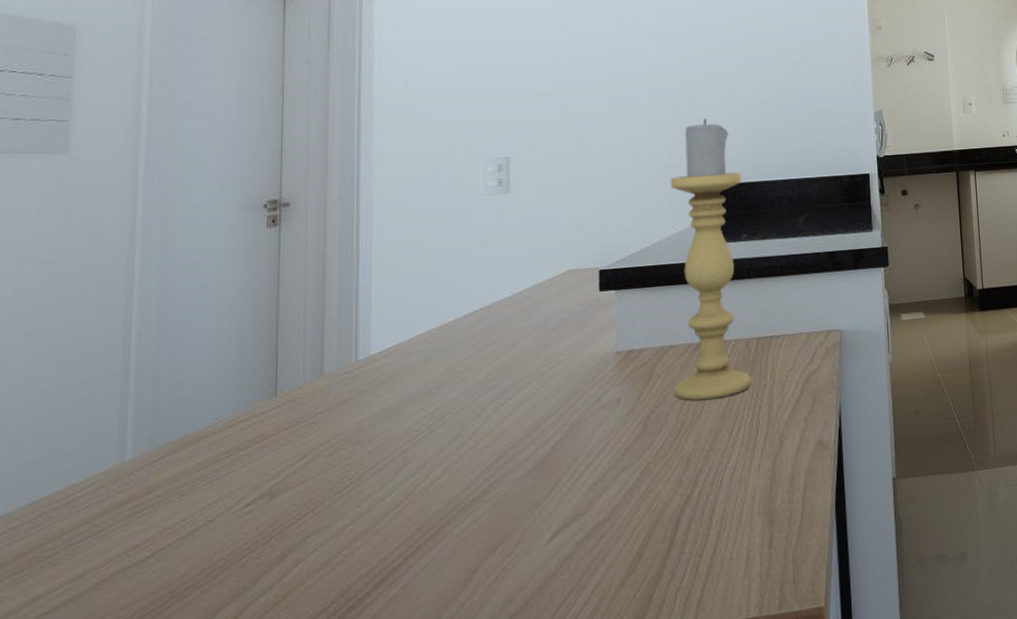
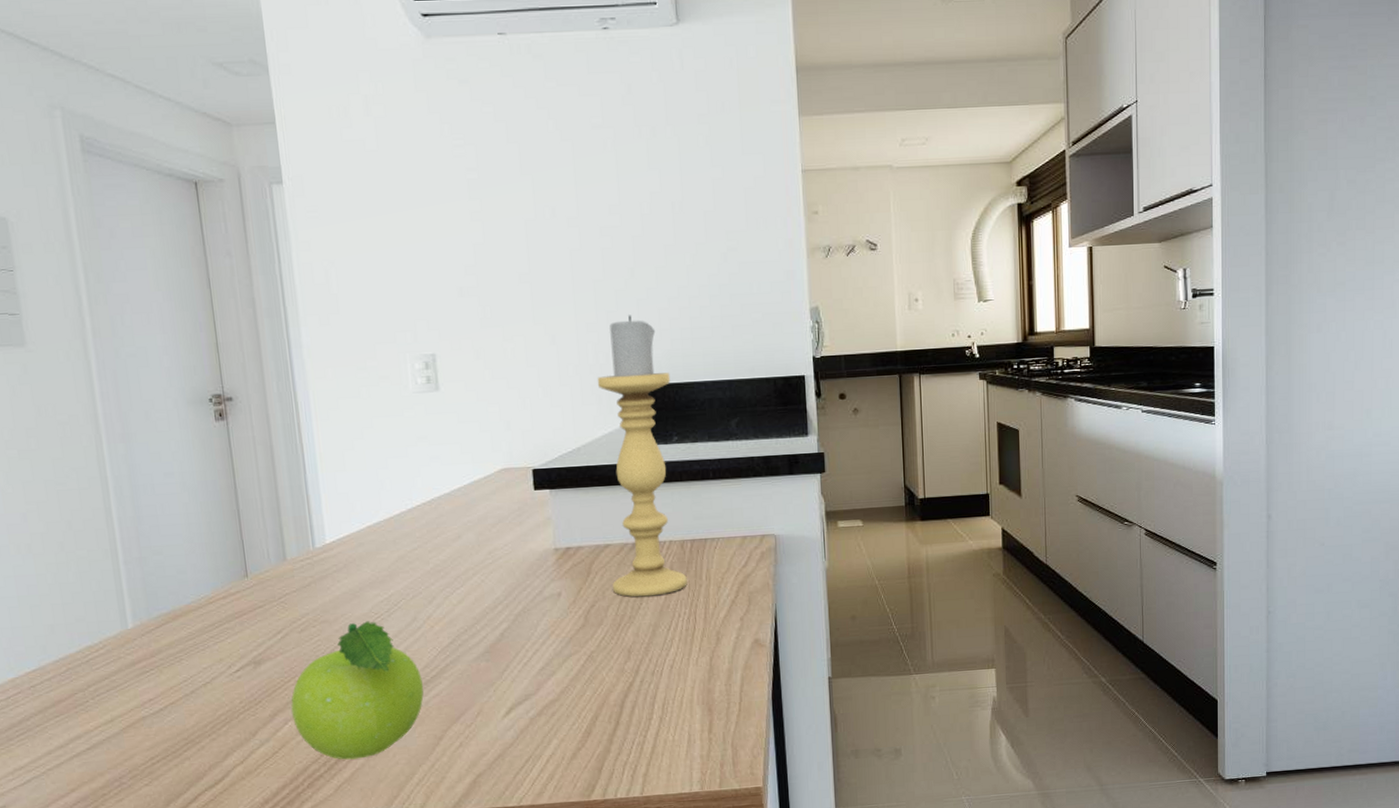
fruit: none [305,439,460,606] -> present [291,621,424,760]

